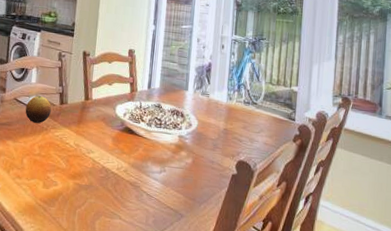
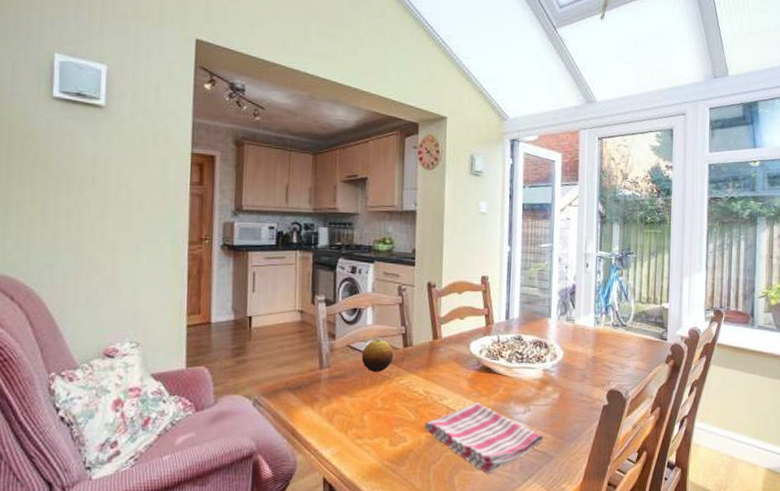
dish towel: none [73,158,176,224] -> present [424,402,544,475]

